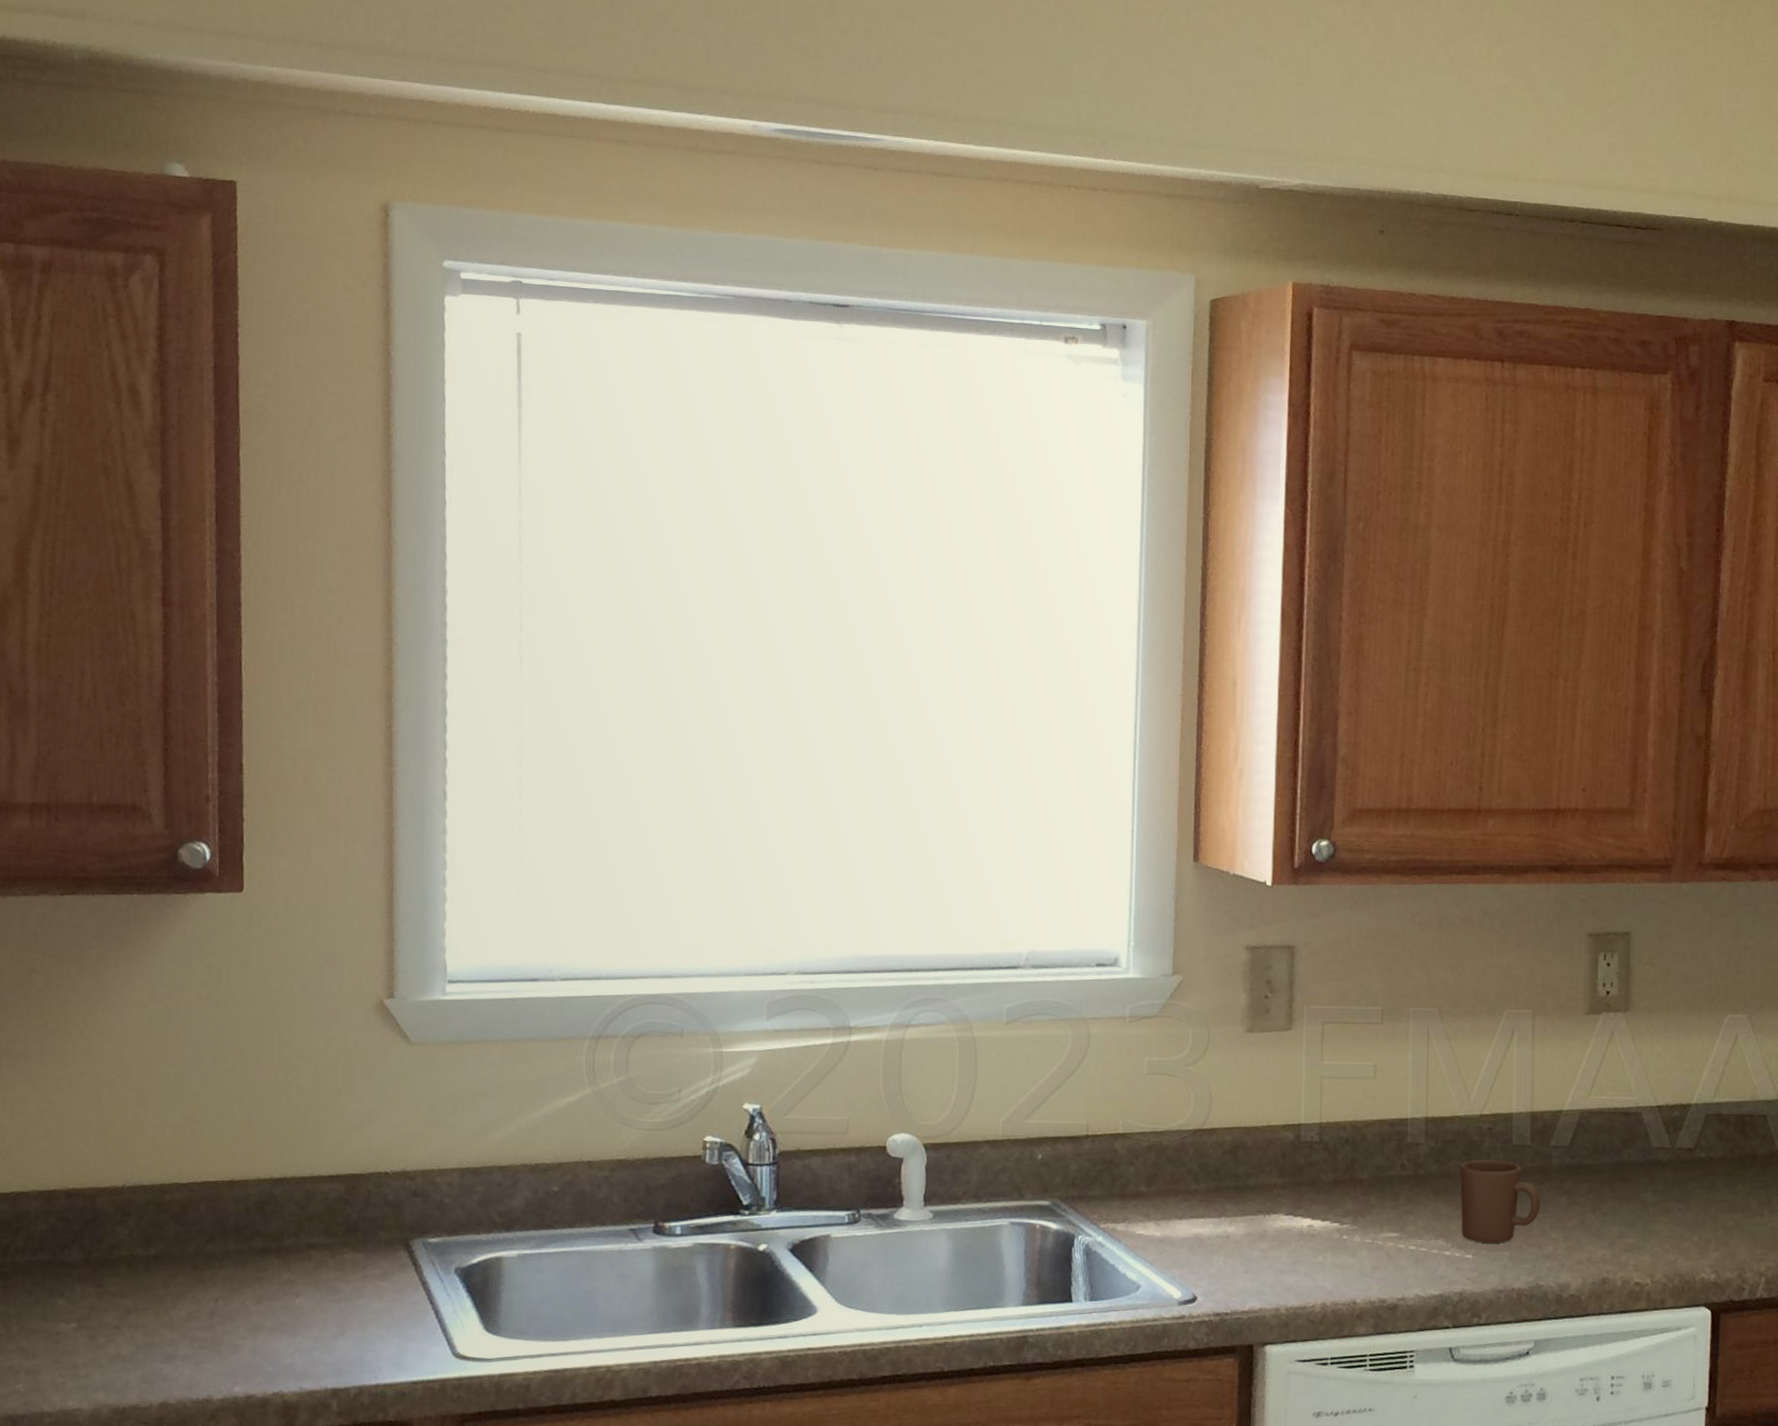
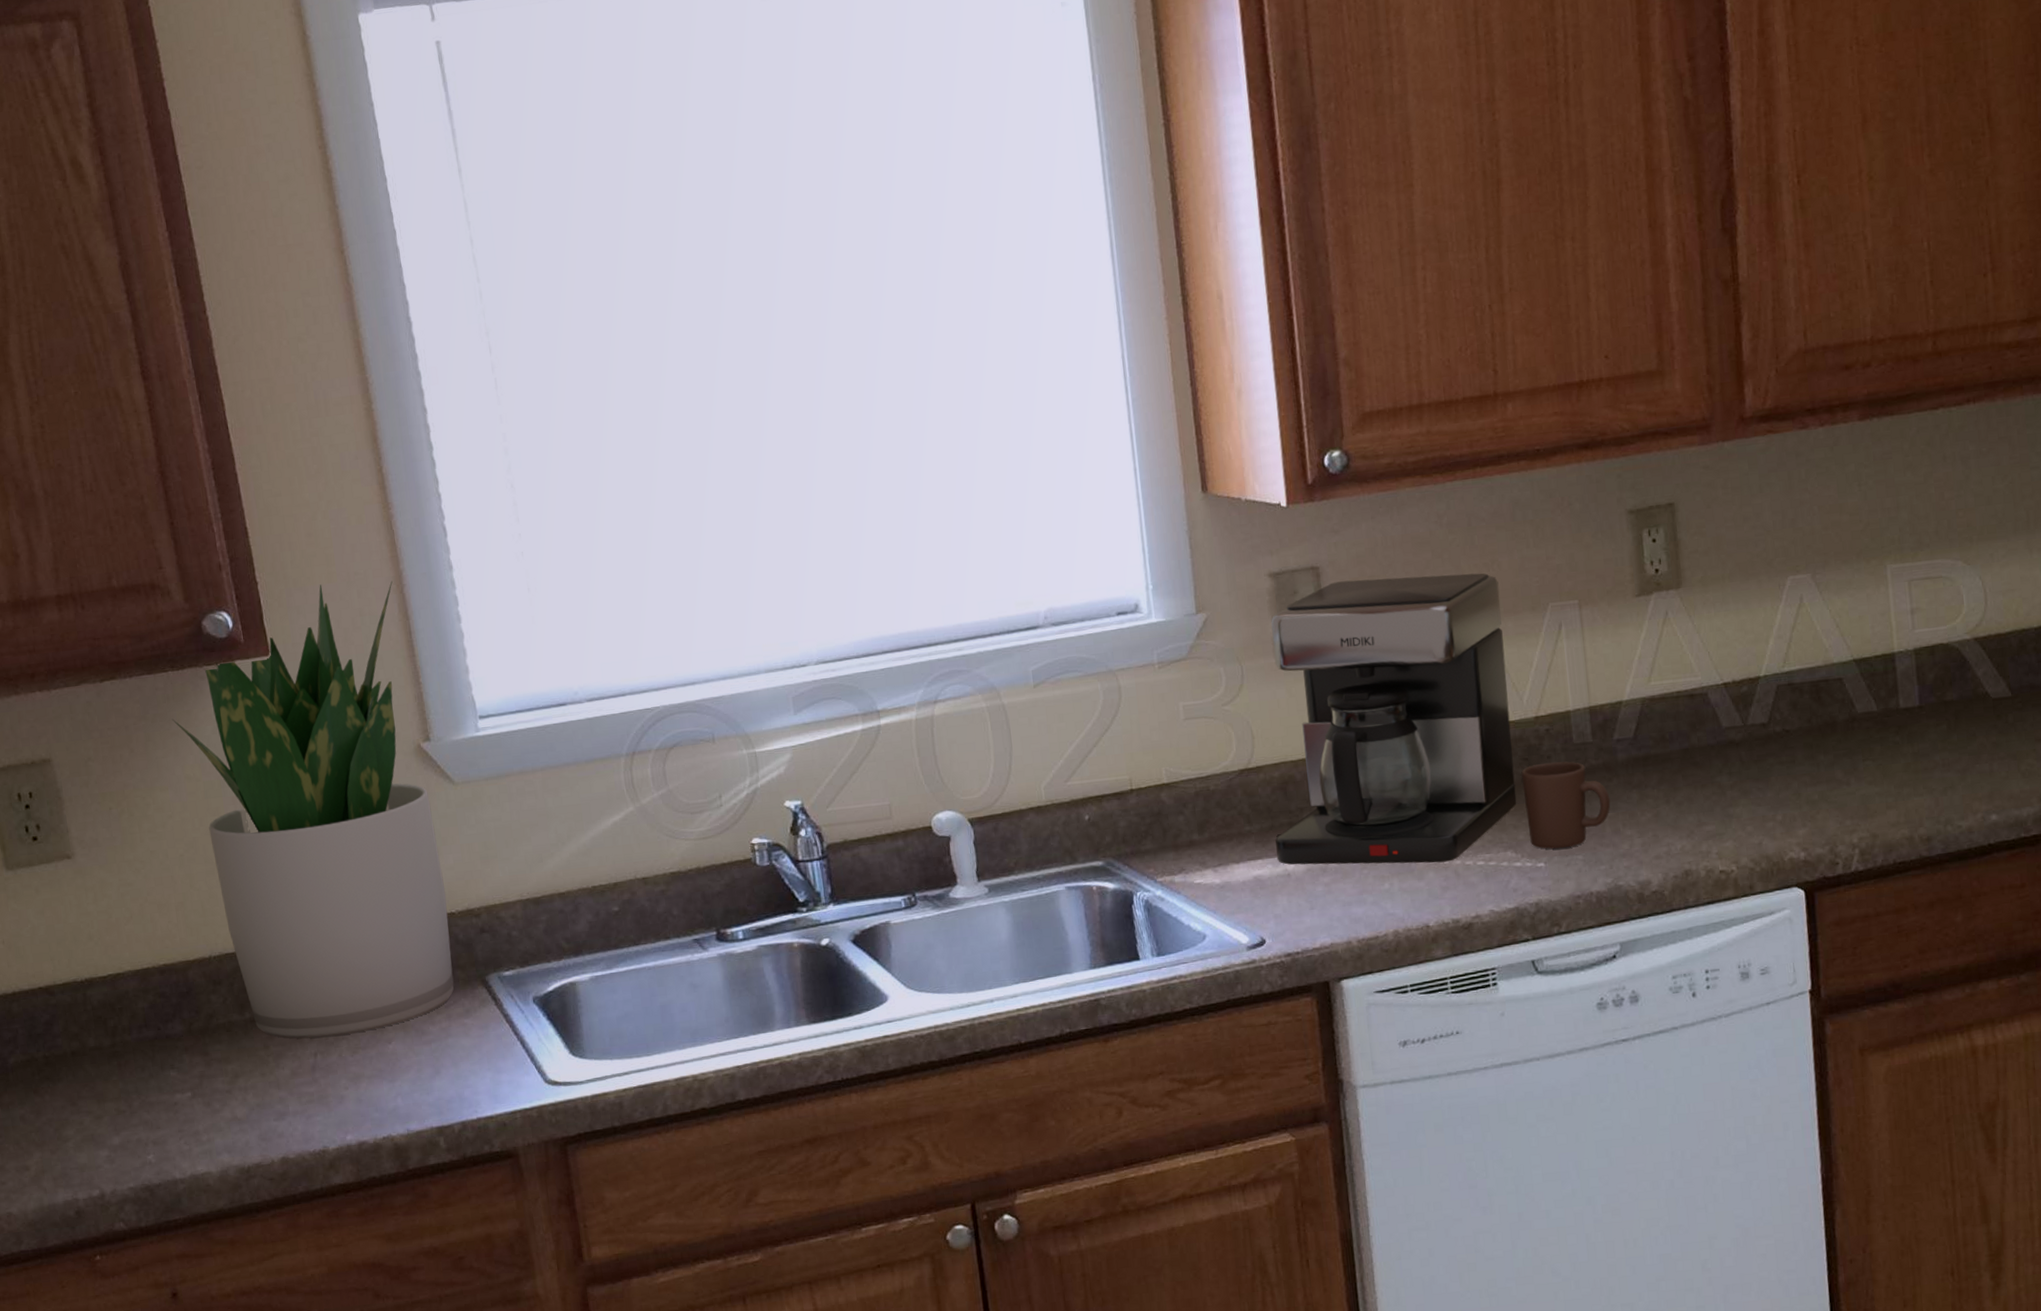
planter: none [128,830,384,1284] -> present [171,581,454,1039]
coffee maker: none [1219,963,1461,1243] -> present [1271,573,1517,865]

